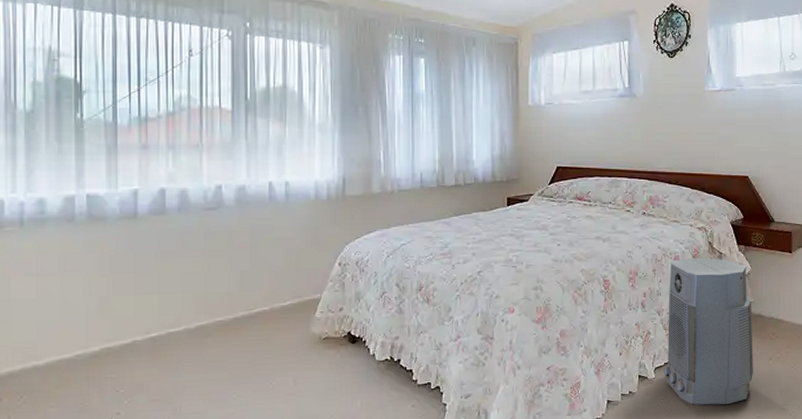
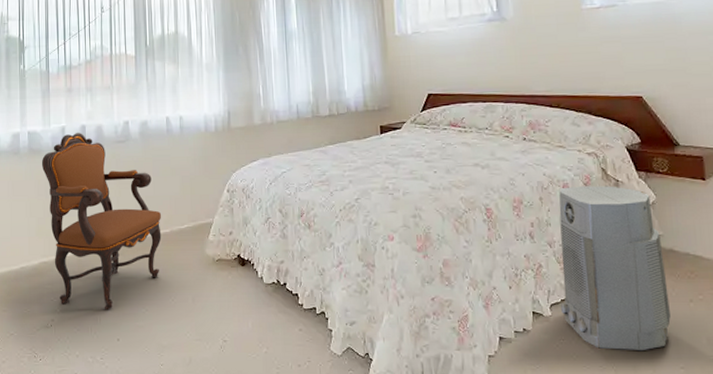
armchair: none [105,197,259,397] -> present [41,133,162,309]

